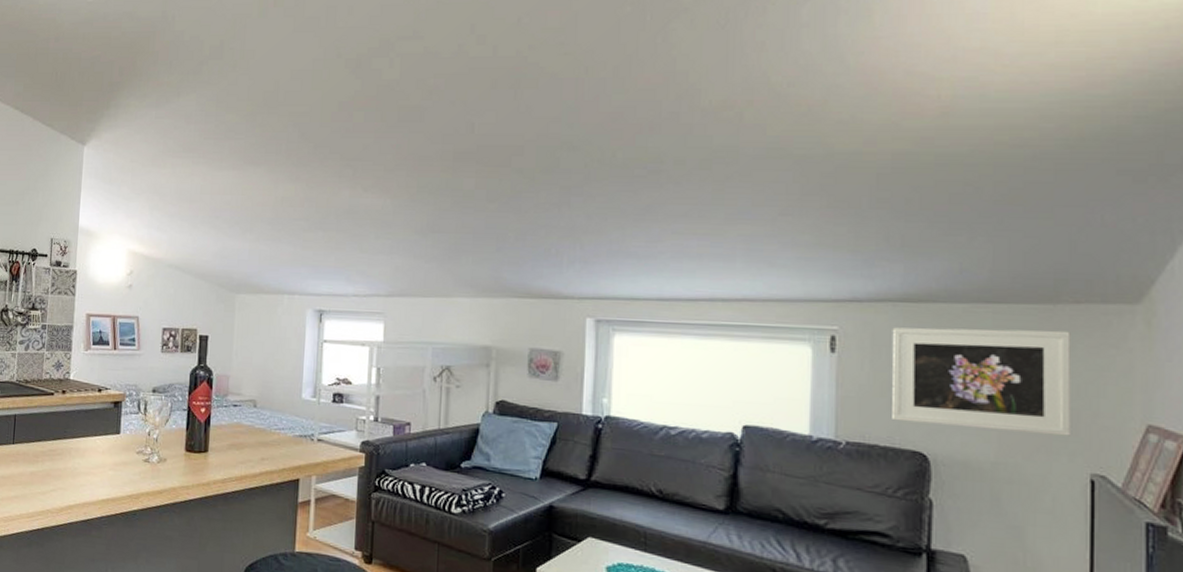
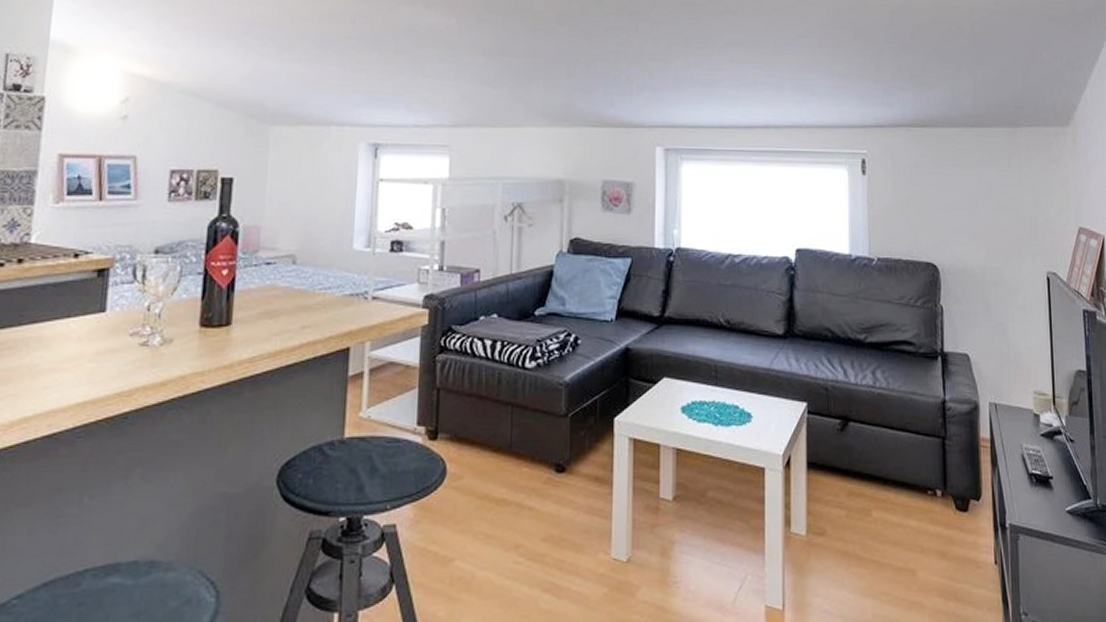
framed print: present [891,327,1071,436] -> none [907,149,1032,241]

